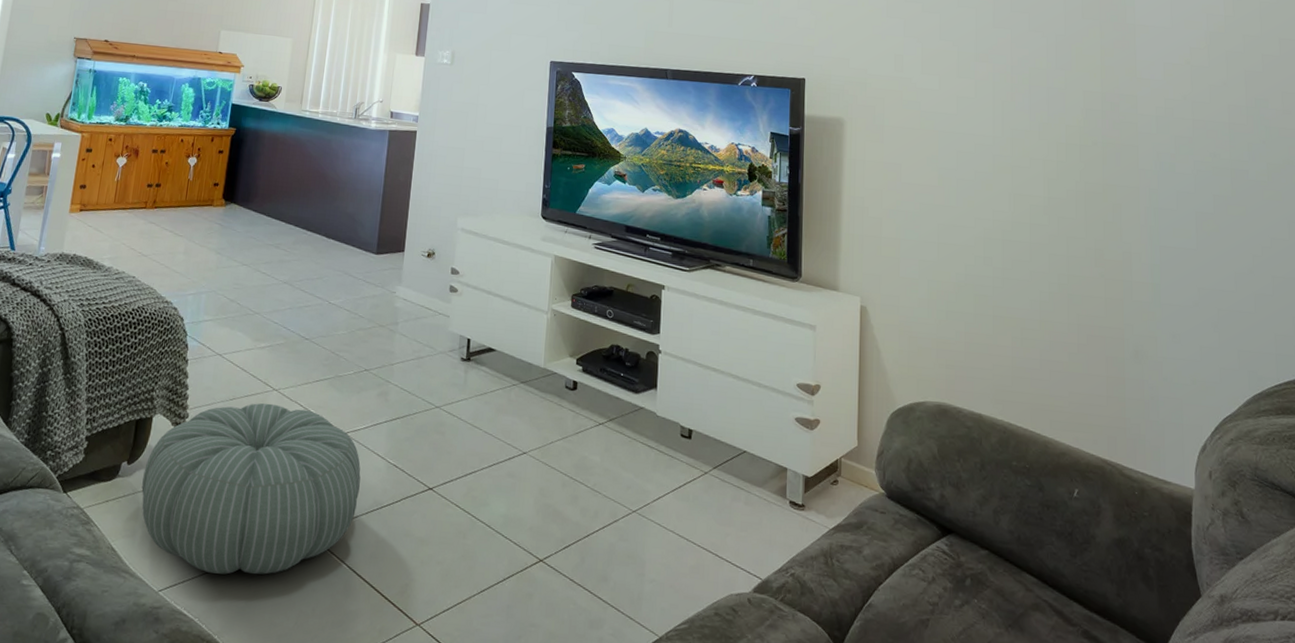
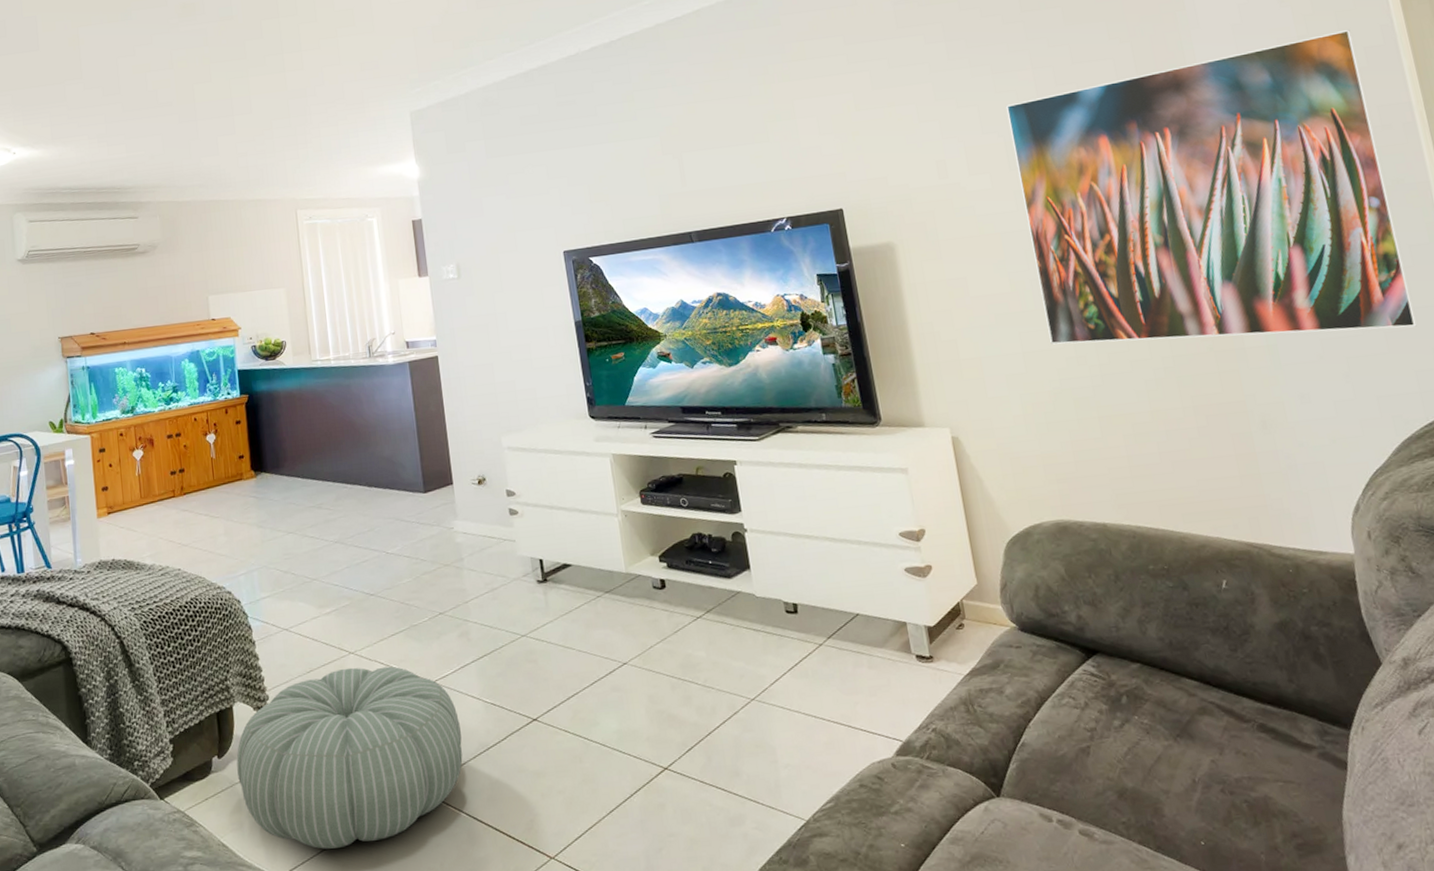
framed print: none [963,19,1283,295] -> present [1005,29,1417,345]

